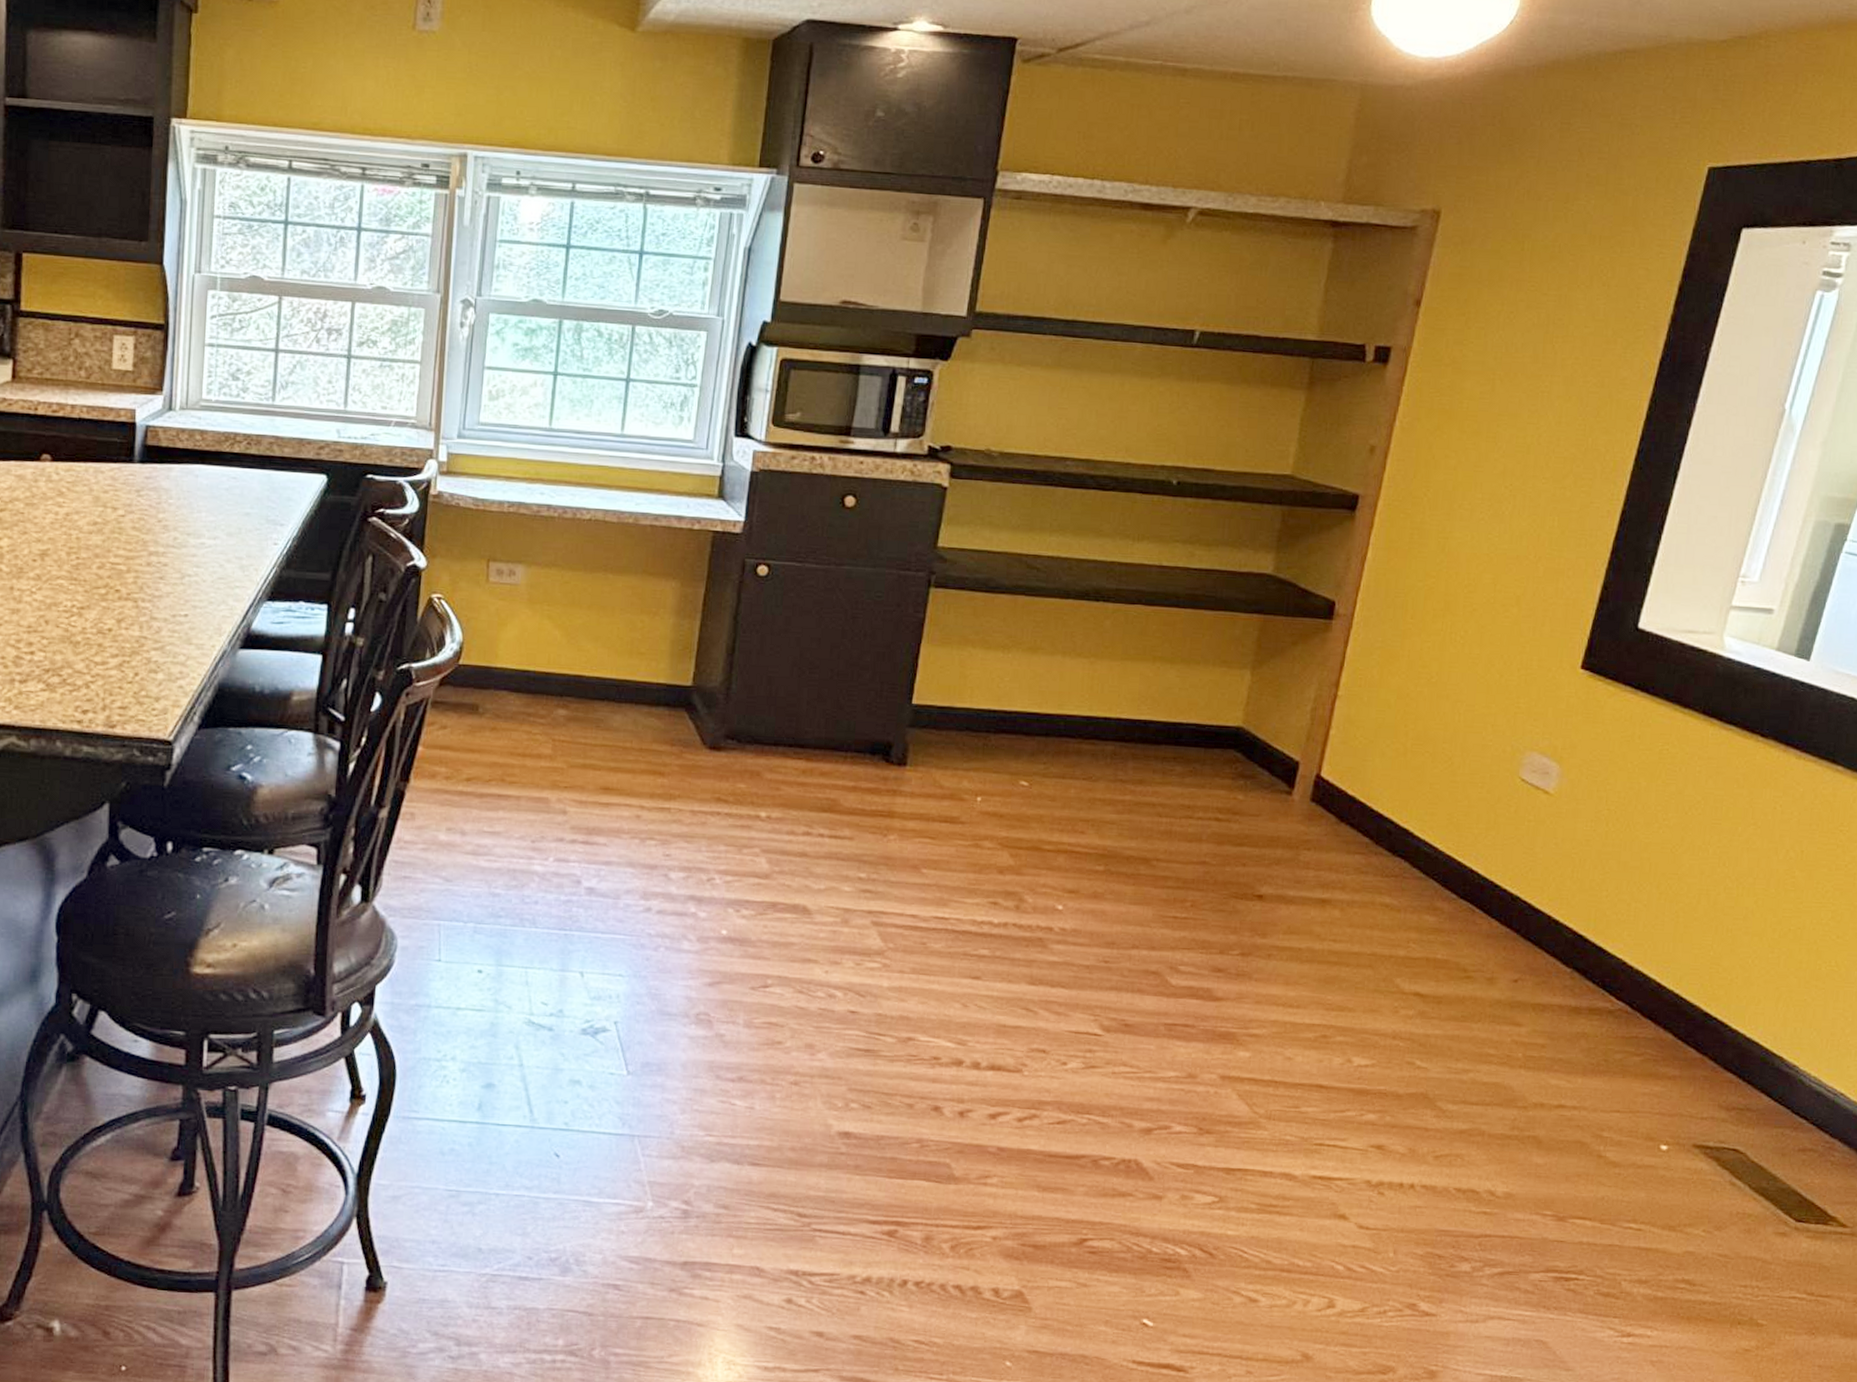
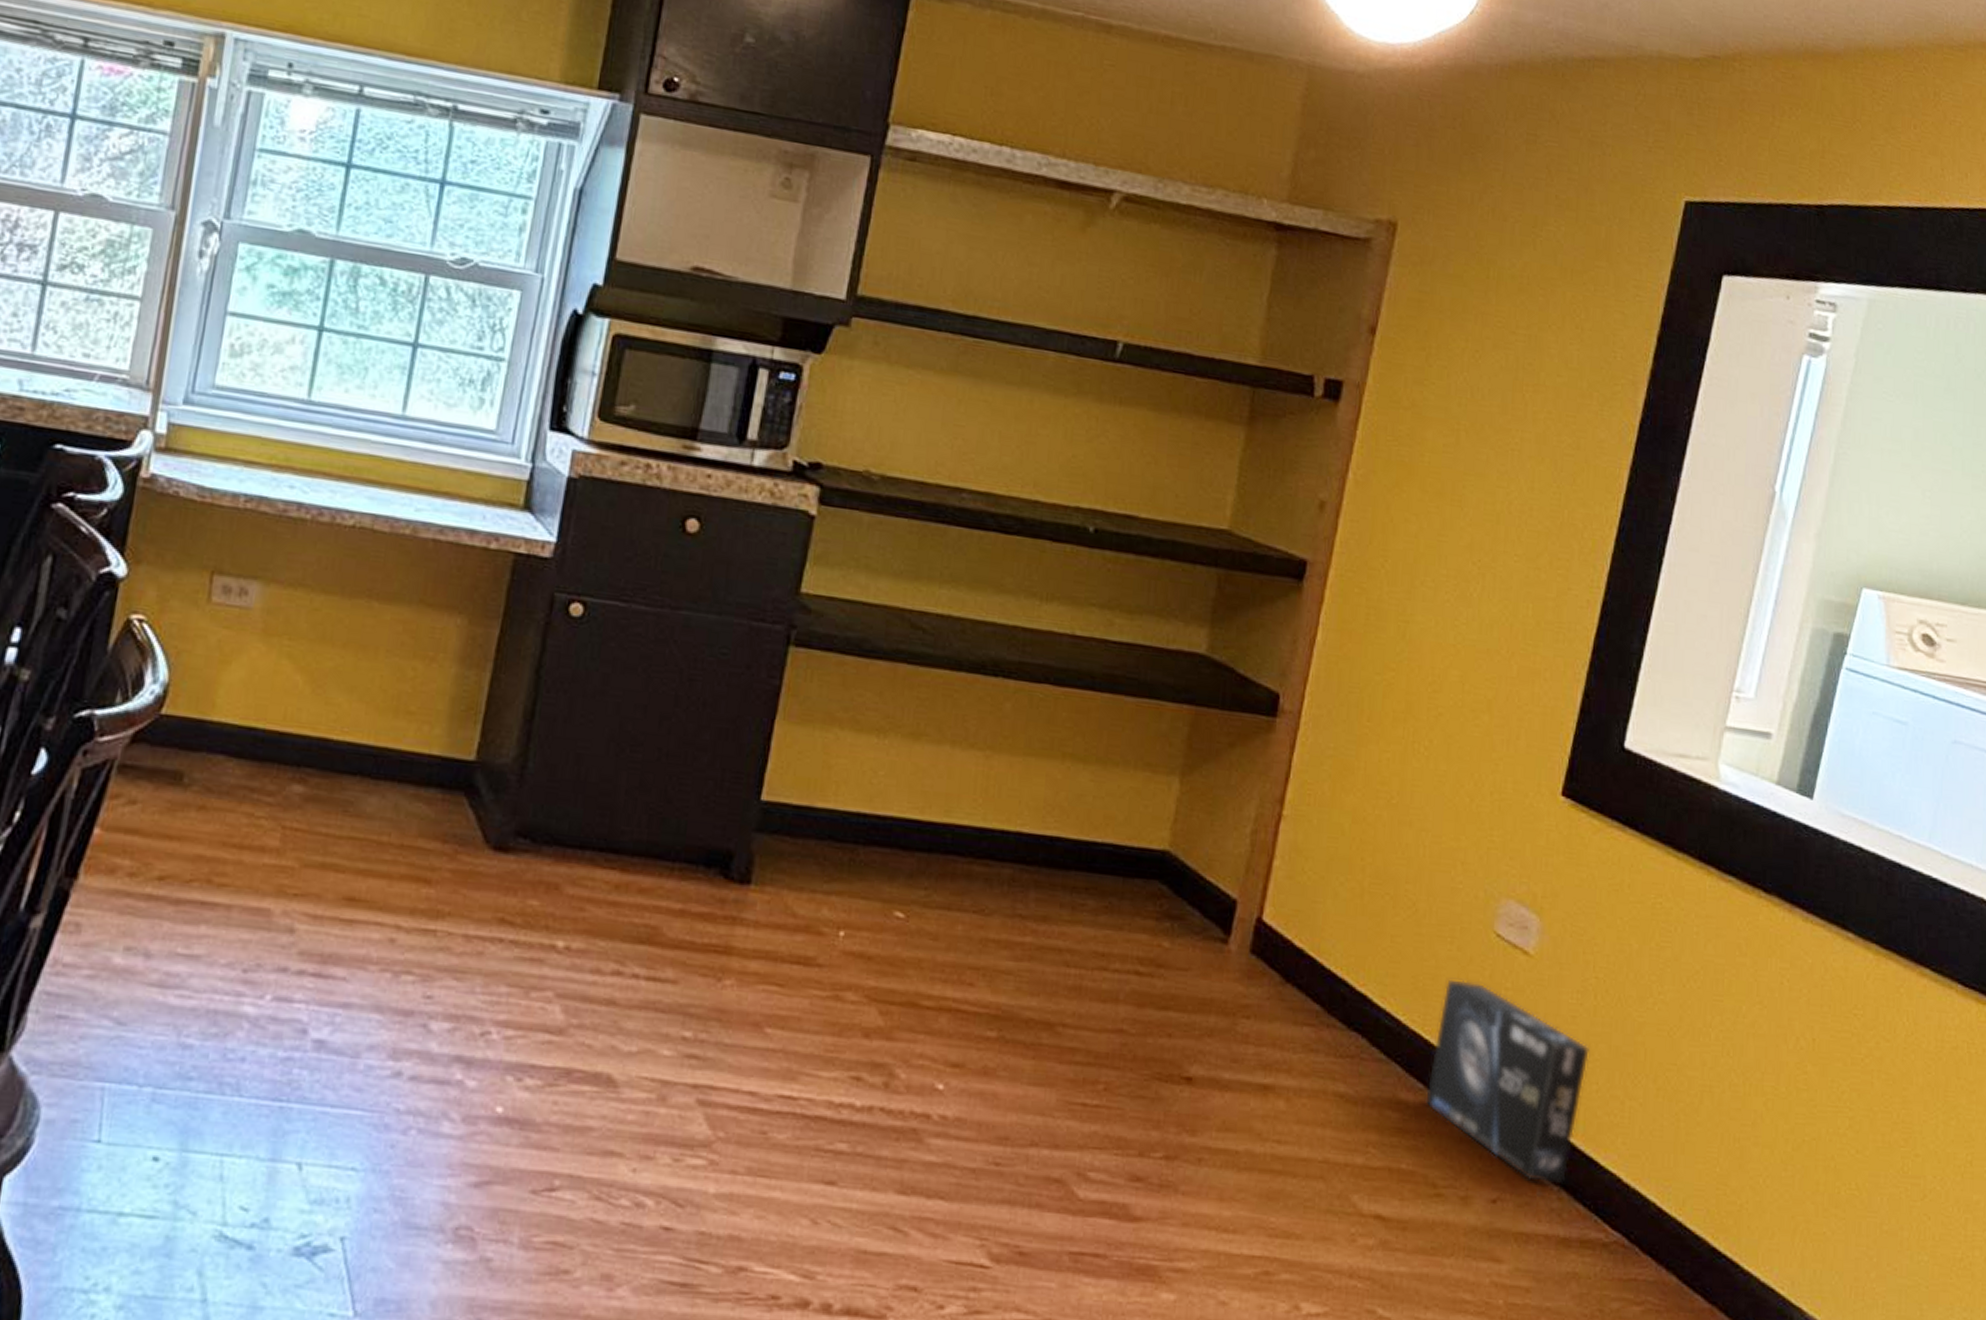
box: none [1457,814,1602,967] -> present [1424,978,1590,1185]

